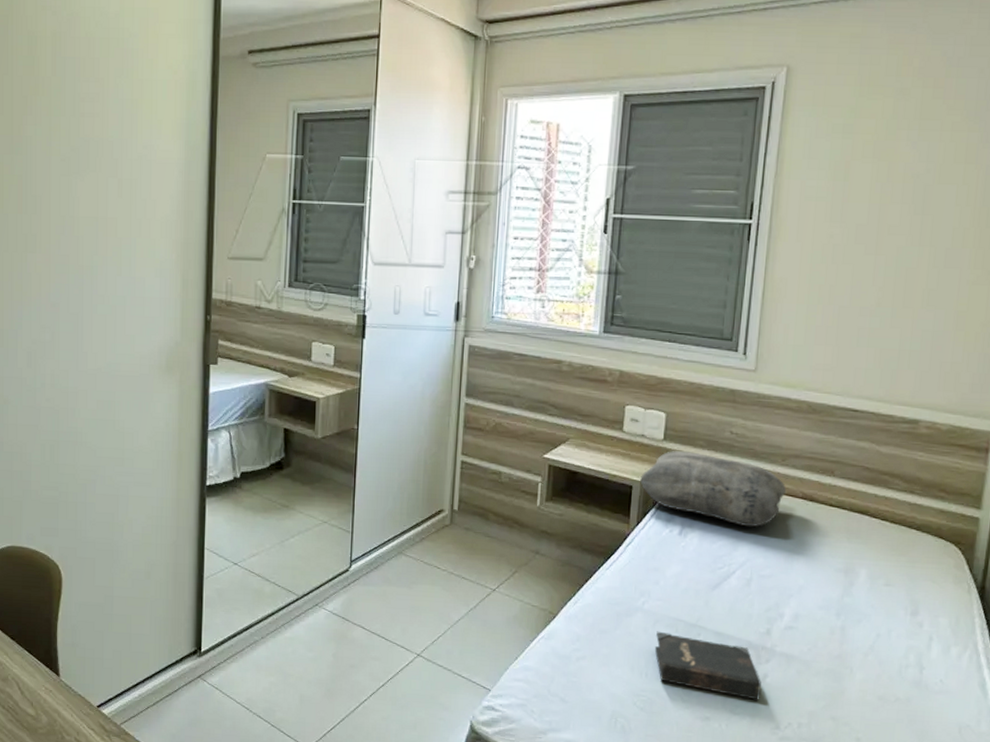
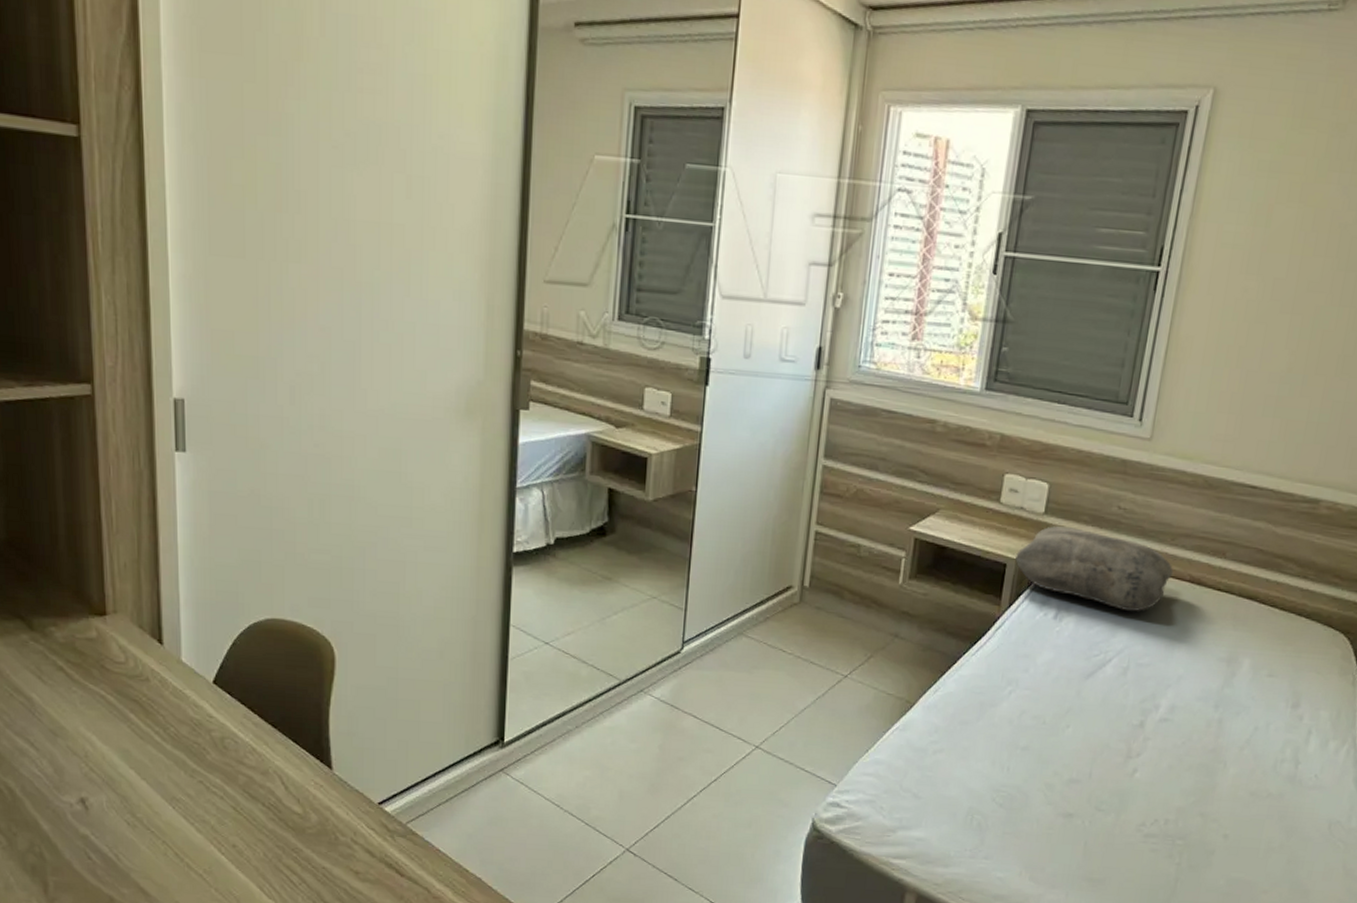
hardback book: present [654,631,761,700] -> none [1018,722,1130,796]

